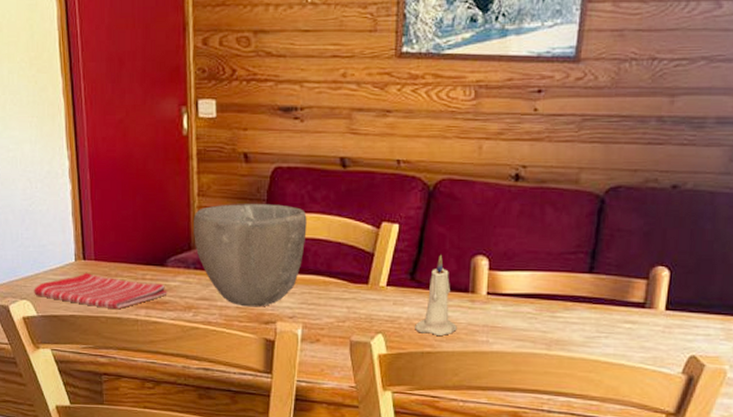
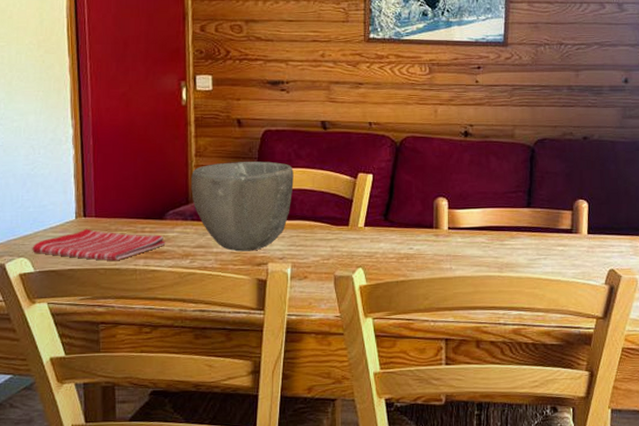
candle: present [415,254,457,337] -> none [390,197,425,267]

